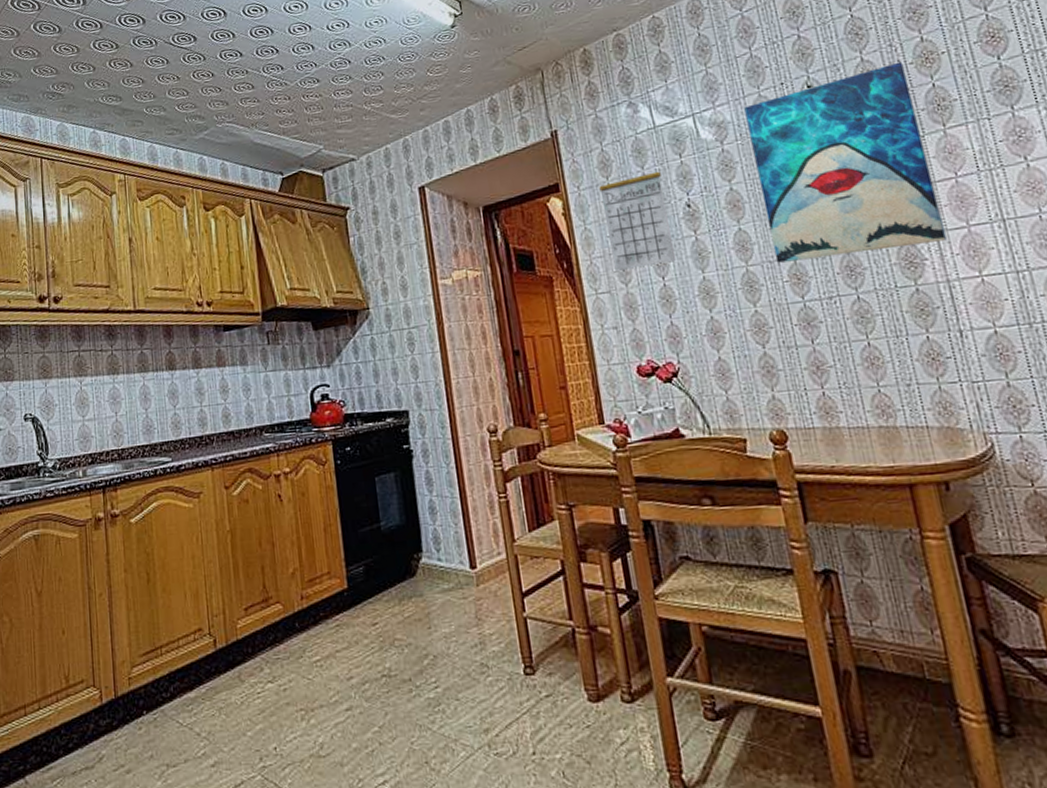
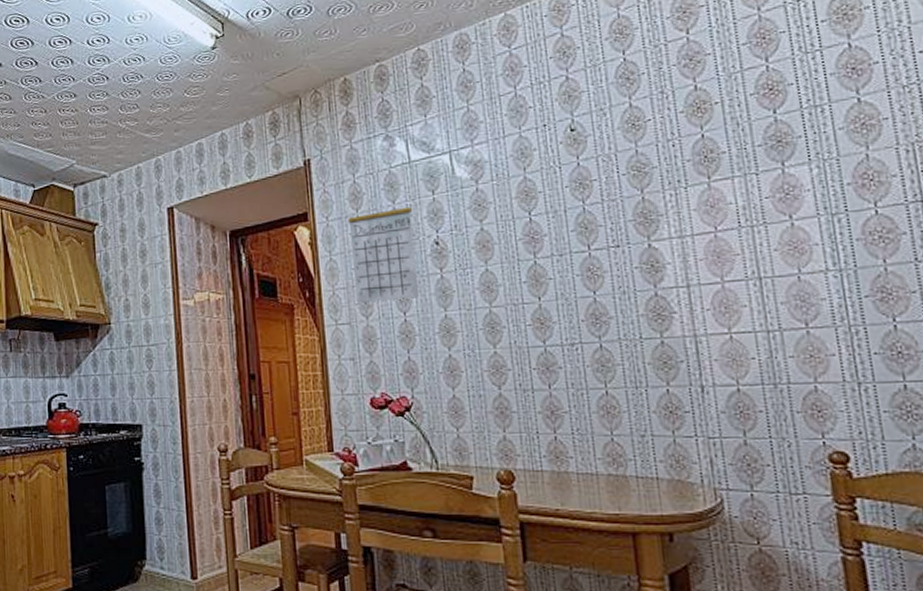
wall art: present [744,61,947,263] -> none [503,109,698,306]

